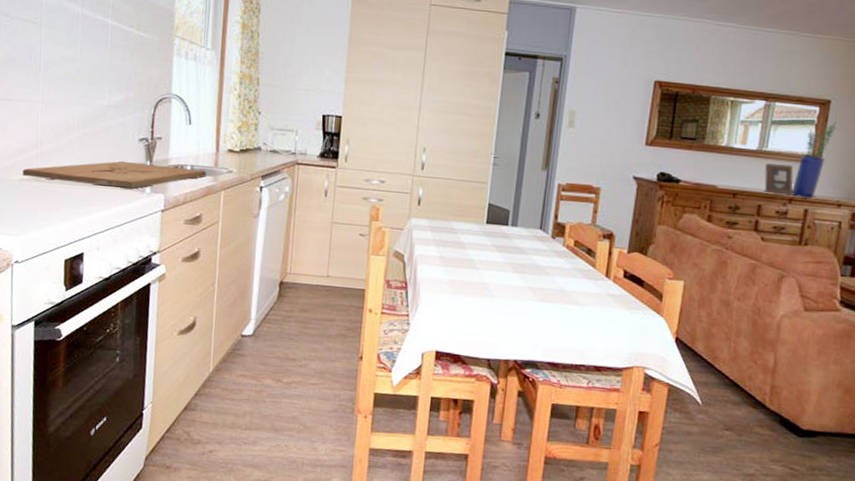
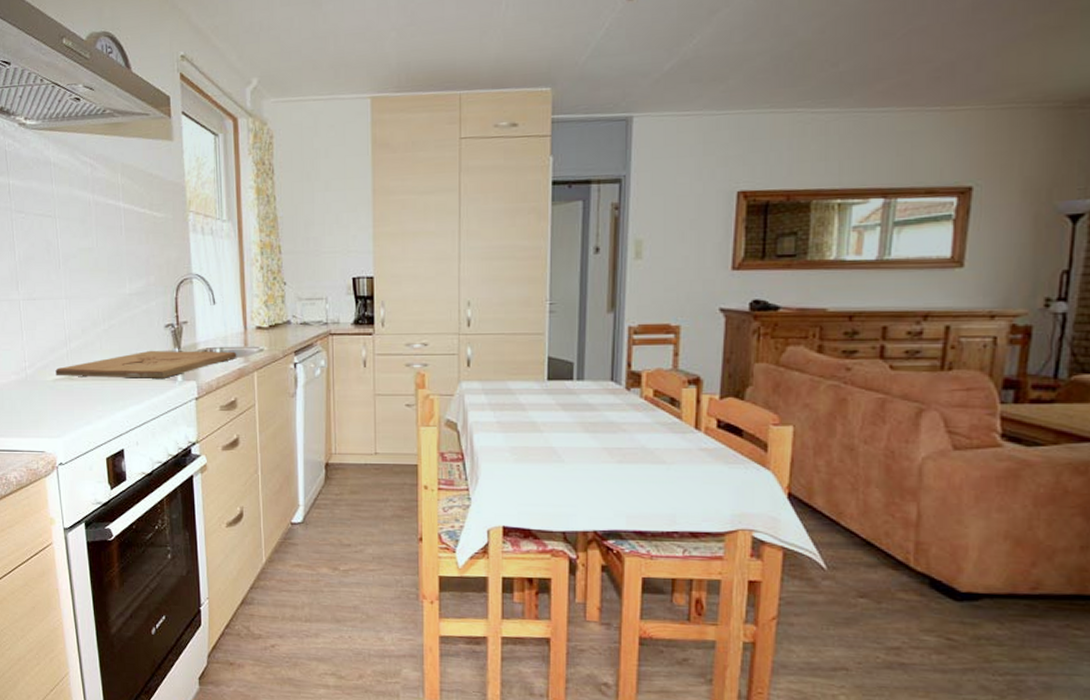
picture frame: present [764,163,794,195] -> none [889,272,929,311]
vase: present [792,122,836,200] -> none [927,213,982,313]

